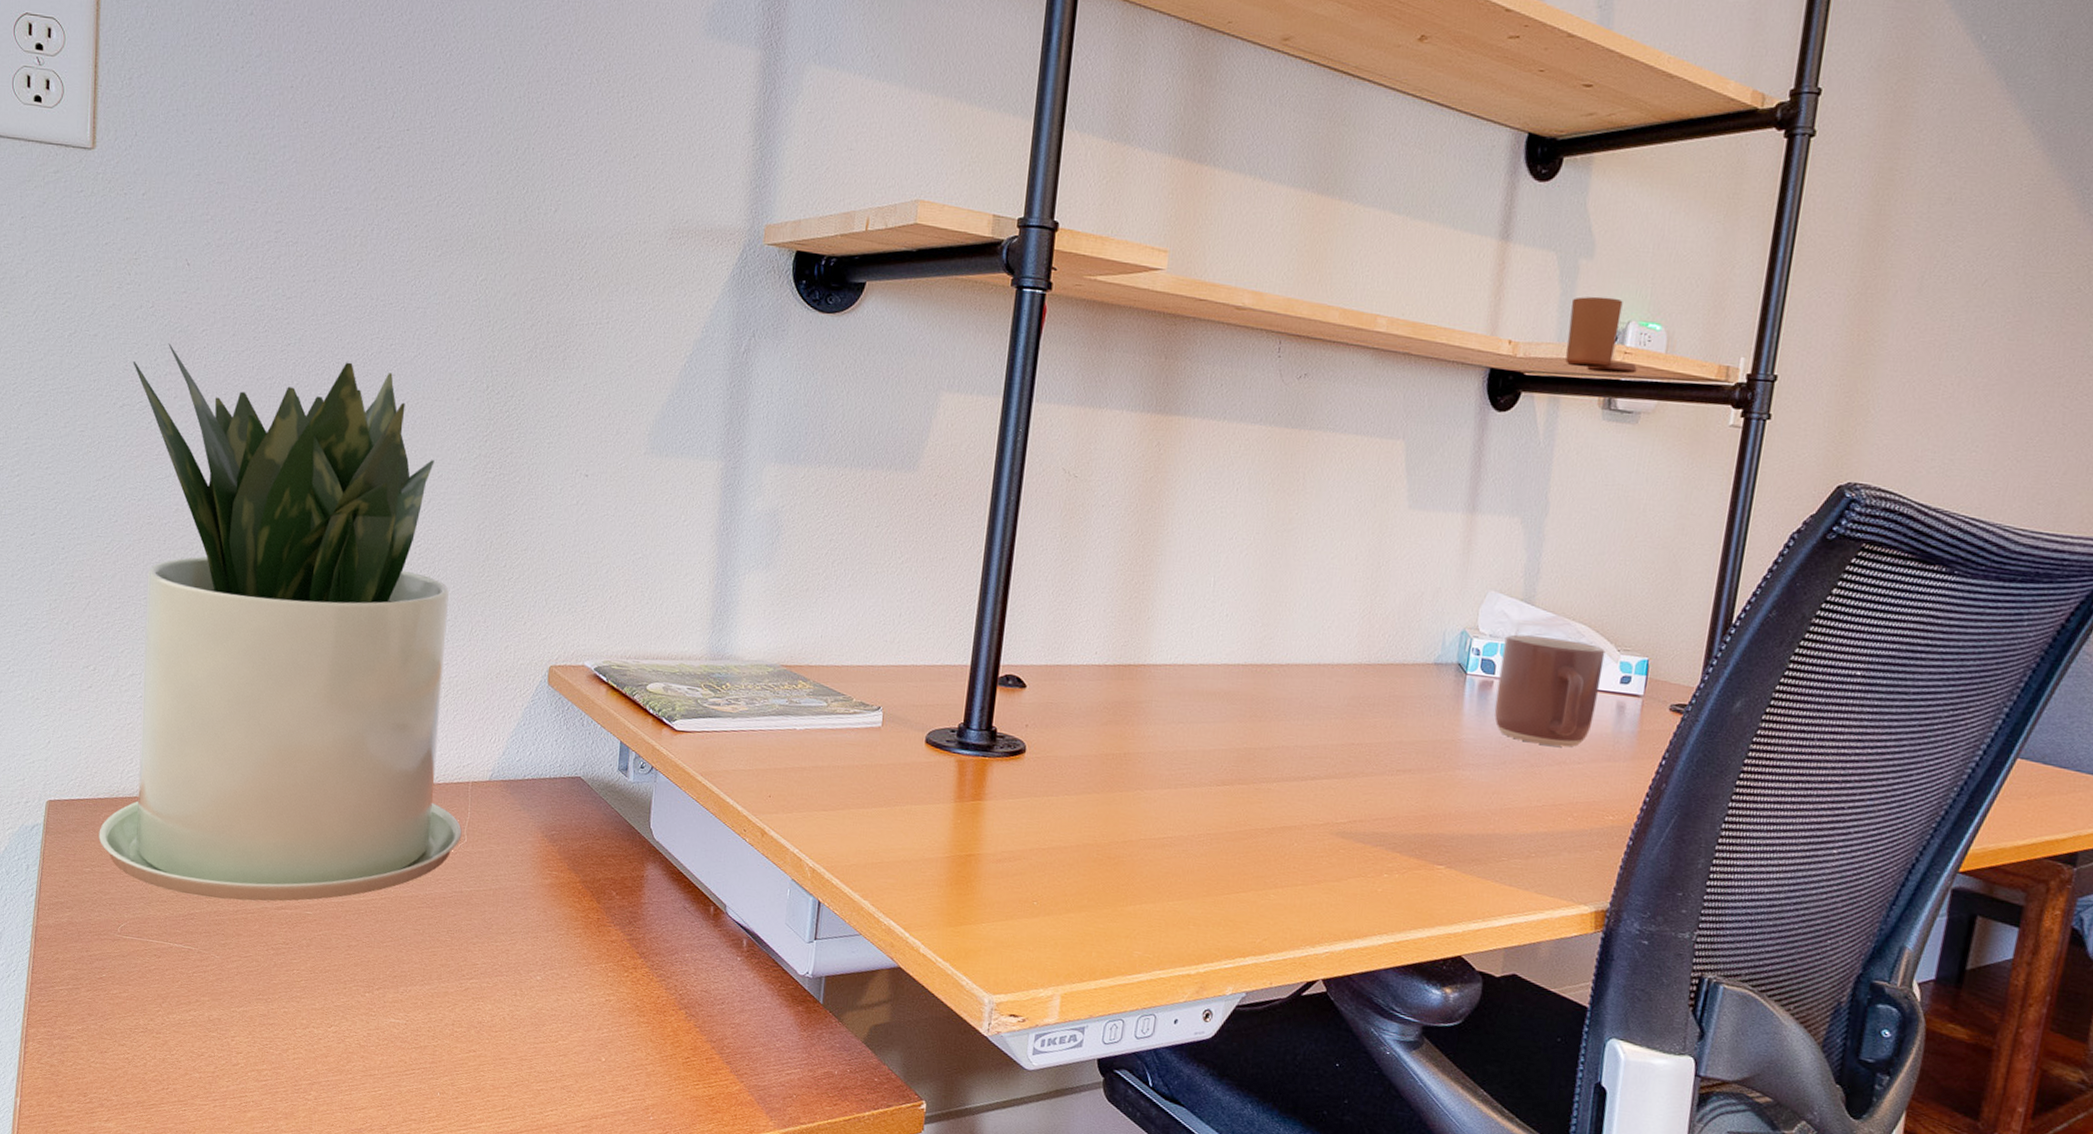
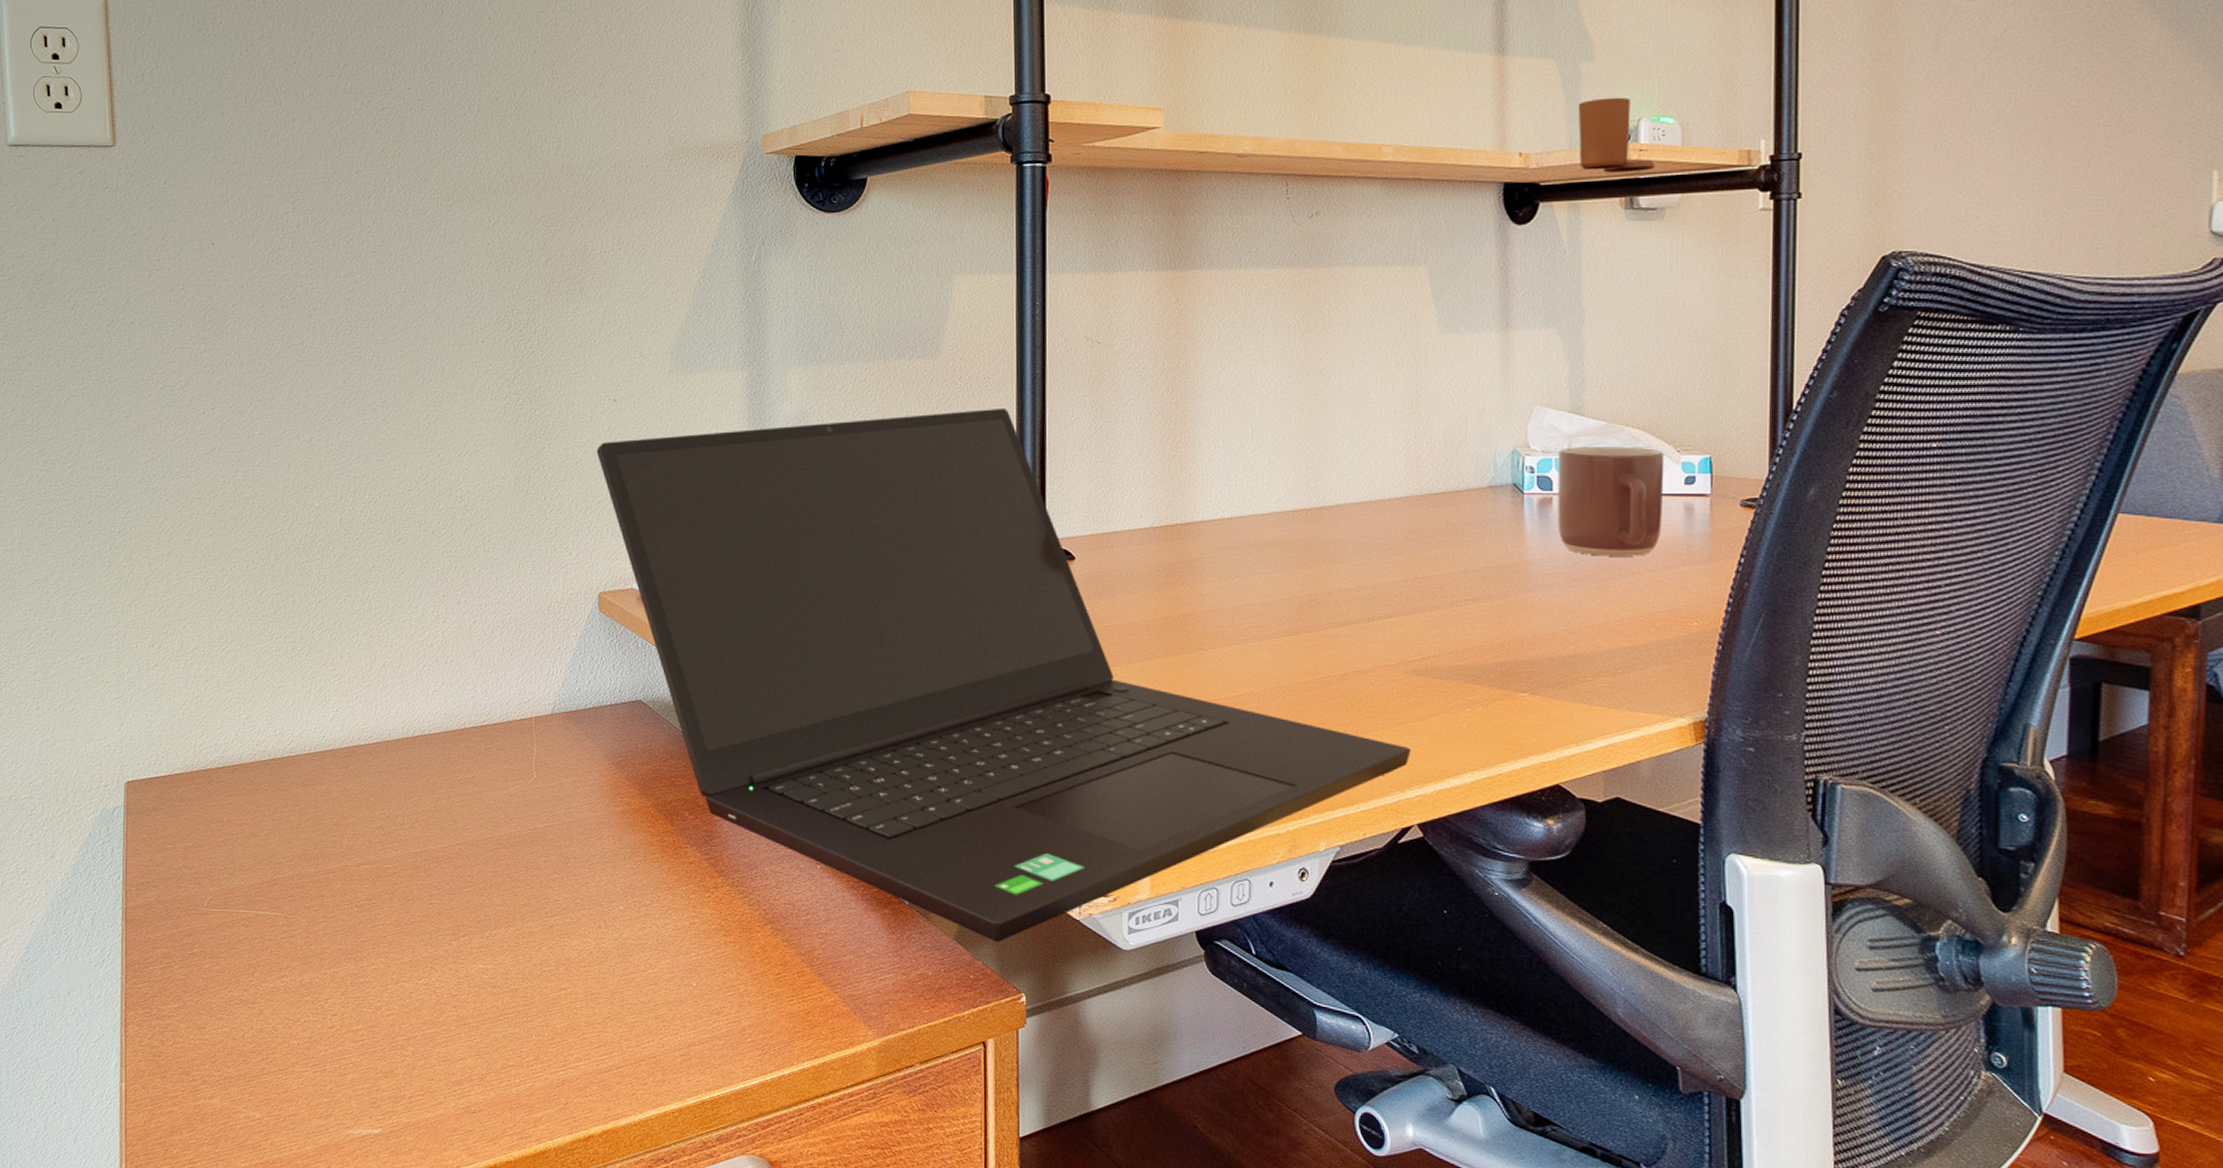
planter: present [98,343,462,902] -> none [169,318,530,862]
laptop: none [562,516,1326,1050] -> present [596,409,1411,942]

